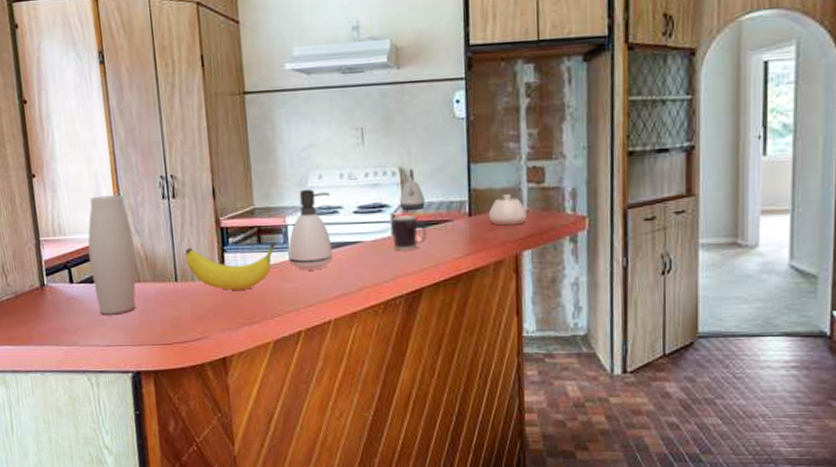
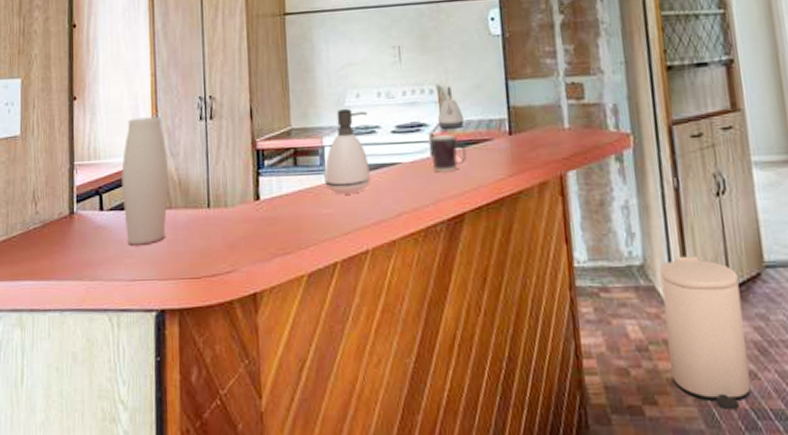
fruit: present [185,242,276,290] -> none [219,164,313,217]
sugar bowl: present [488,194,527,226] -> none [529,111,569,145]
pedal bin: none [602,327,673,453] -> present [660,255,751,409]

